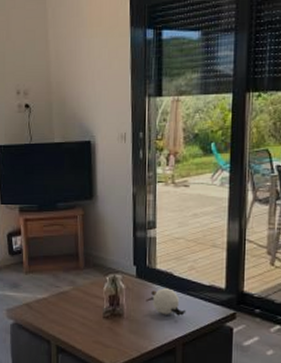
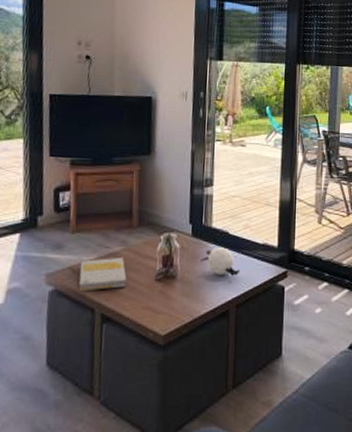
book: none [35,296,77,326] -> present [78,258,127,292]

